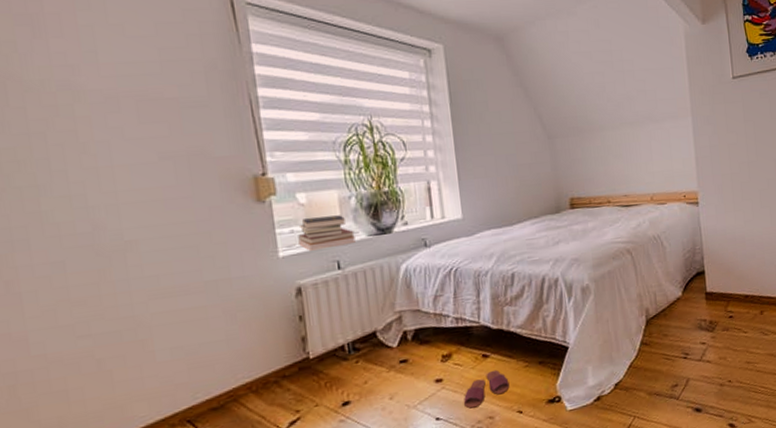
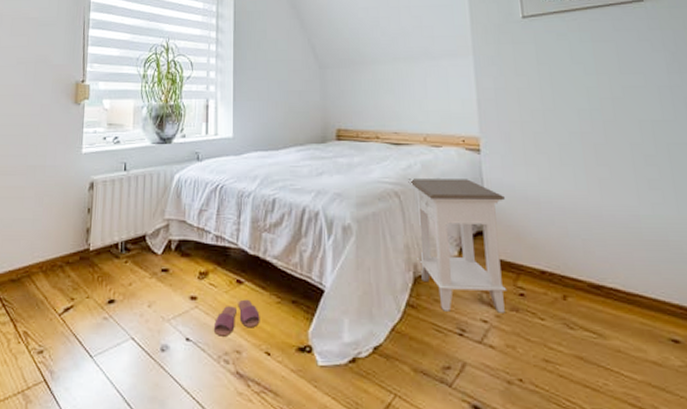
books: present [298,215,356,251] -> none [98,122,142,151]
nightstand: none [638,229,720,343] -> present [408,179,508,313]

